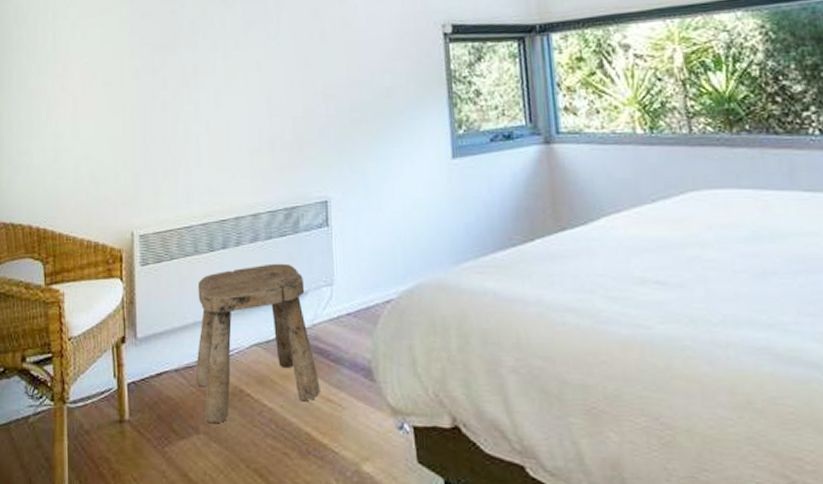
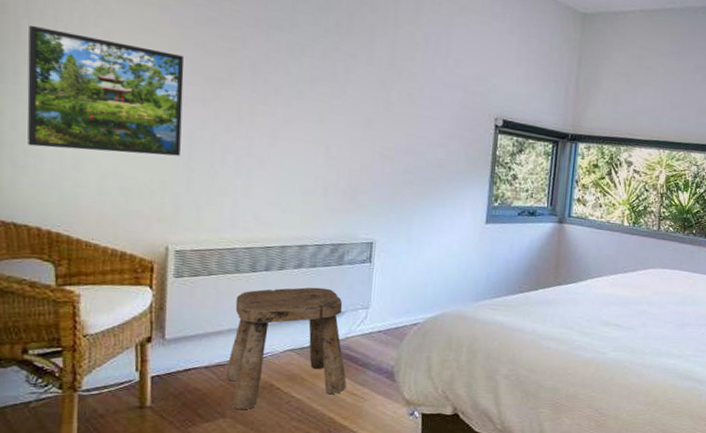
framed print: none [18,28,137,144] -> present [27,25,185,156]

